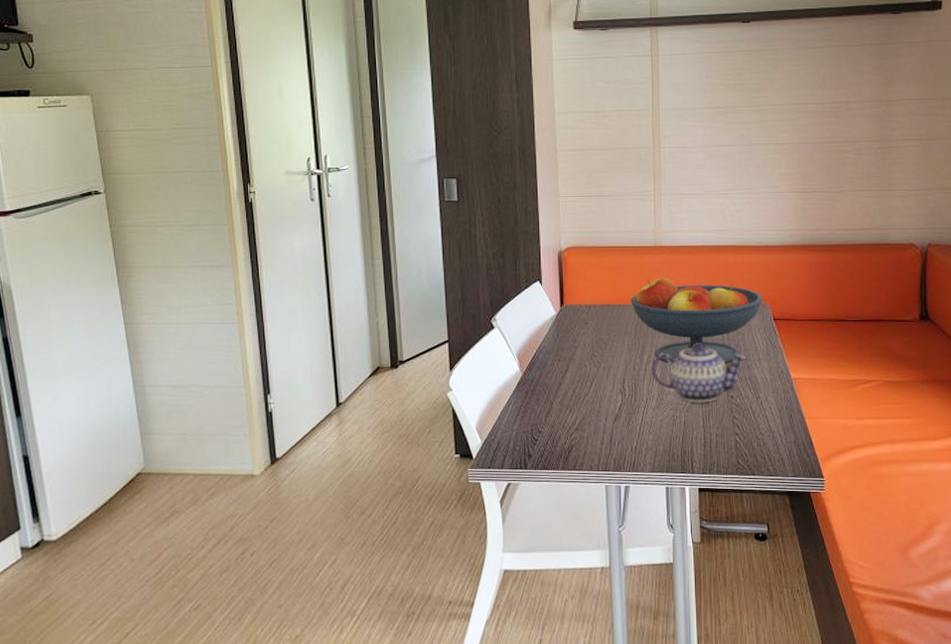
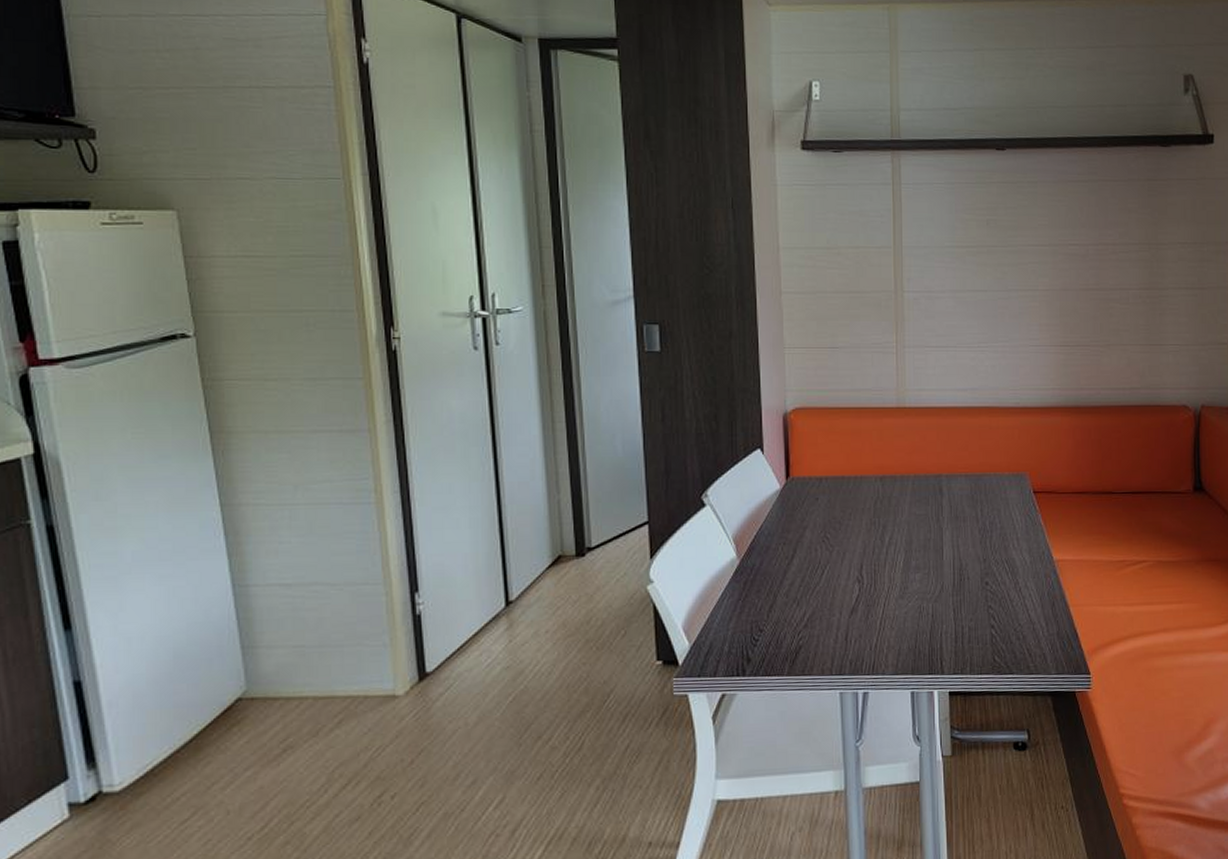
fruit bowl: present [630,277,763,363] -> none [869,444,1022,545]
teapot: present [651,343,747,403] -> none [894,521,1003,591]

